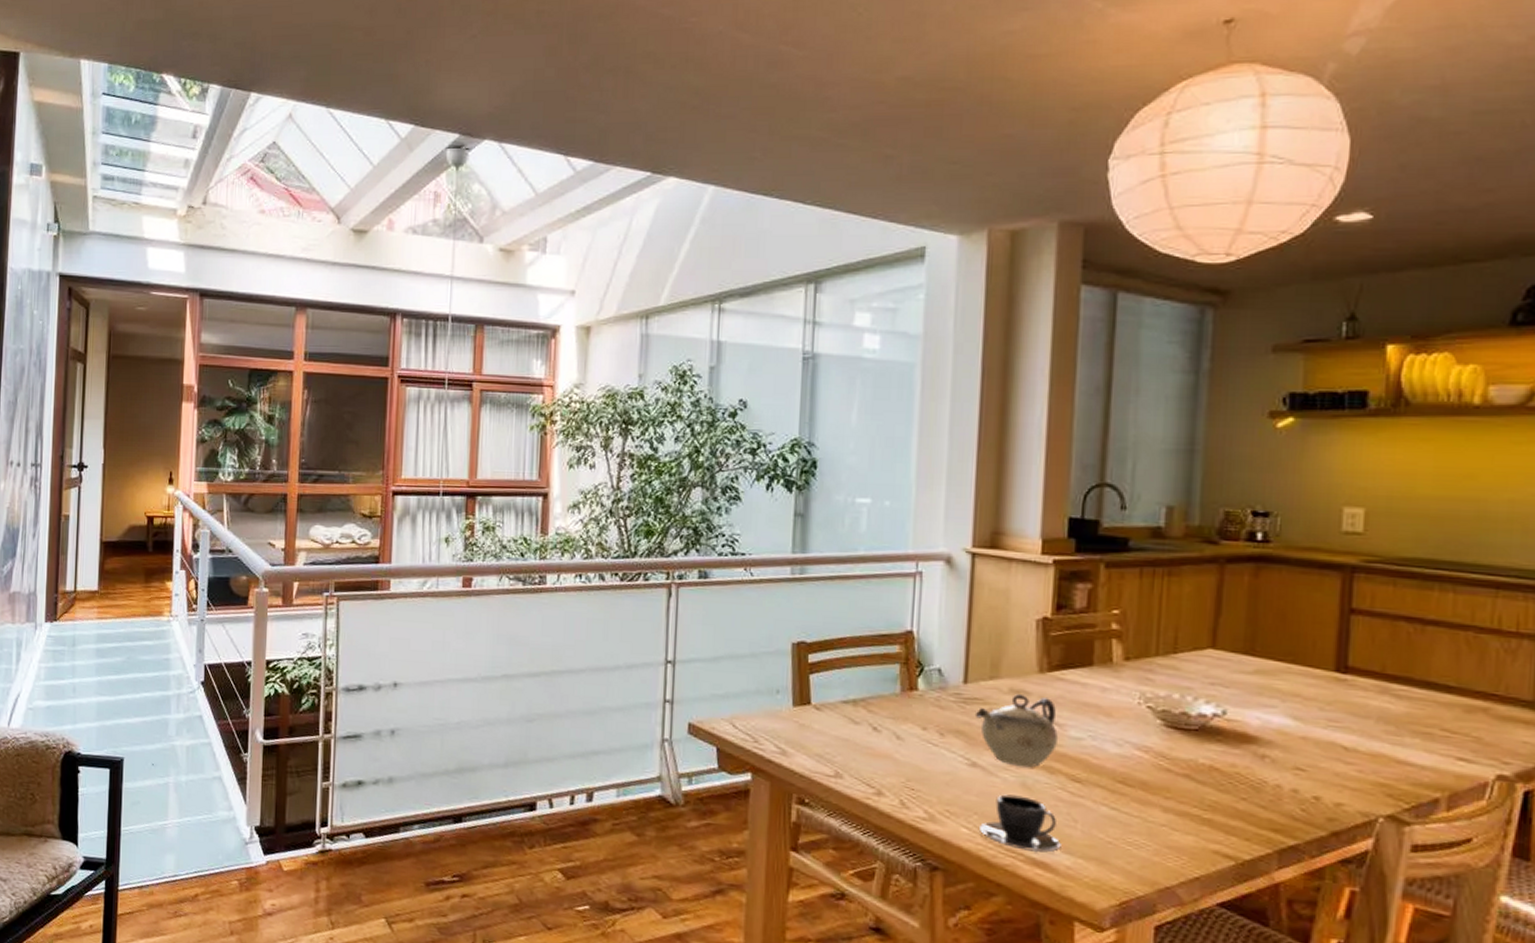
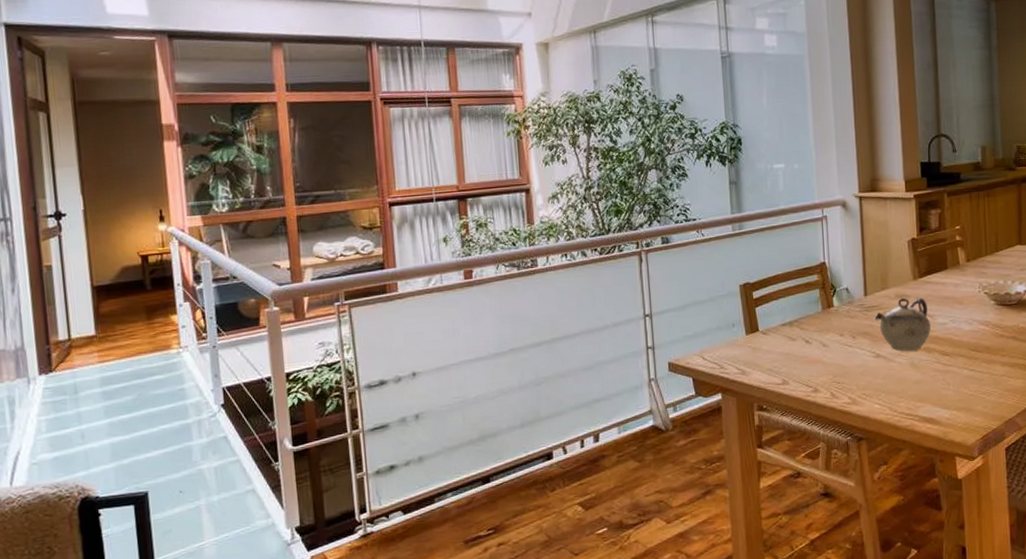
teacup: present [980,794,1061,853] -> none [887,373,942,413]

